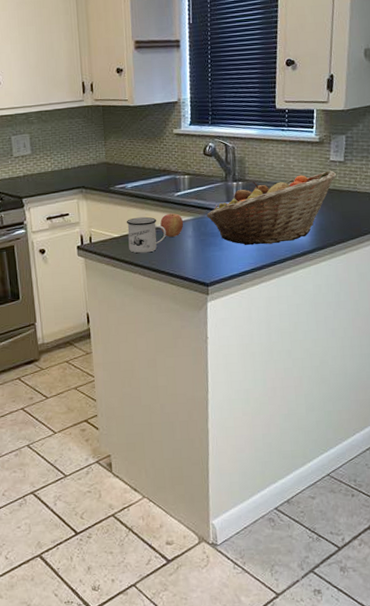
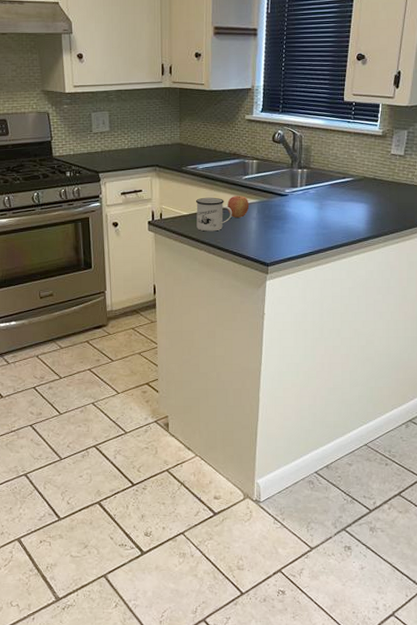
fruit basket: present [206,170,337,246] -> none [271,163,396,230]

